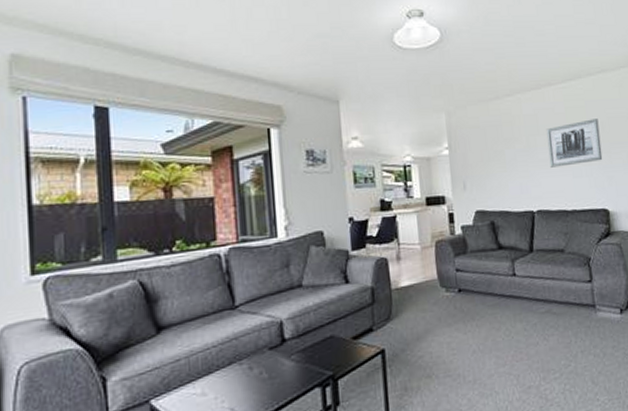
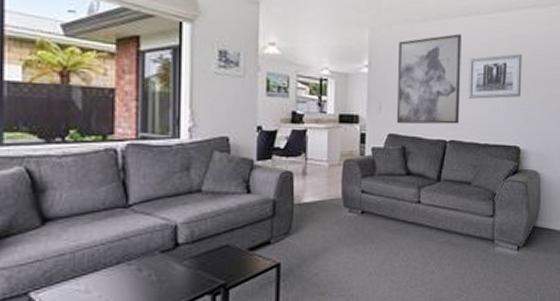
wall art: none [475,107,544,201] -> present [396,34,461,124]

